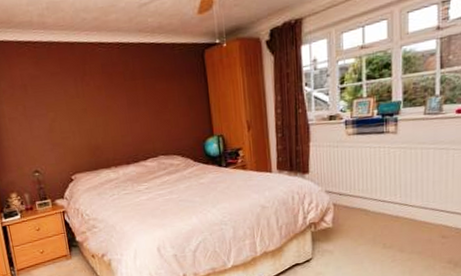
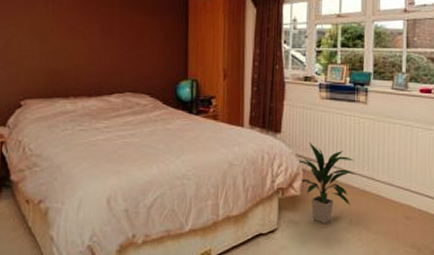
indoor plant: none [327,178,388,250] -> present [297,143,356,223]

